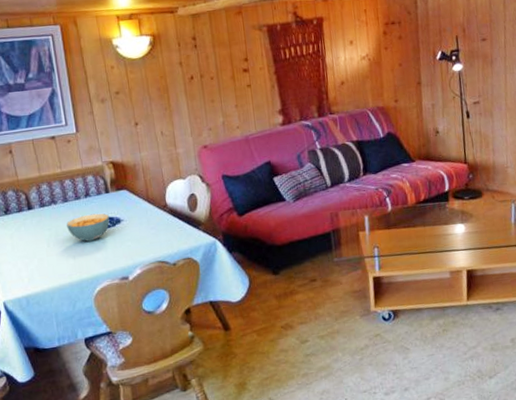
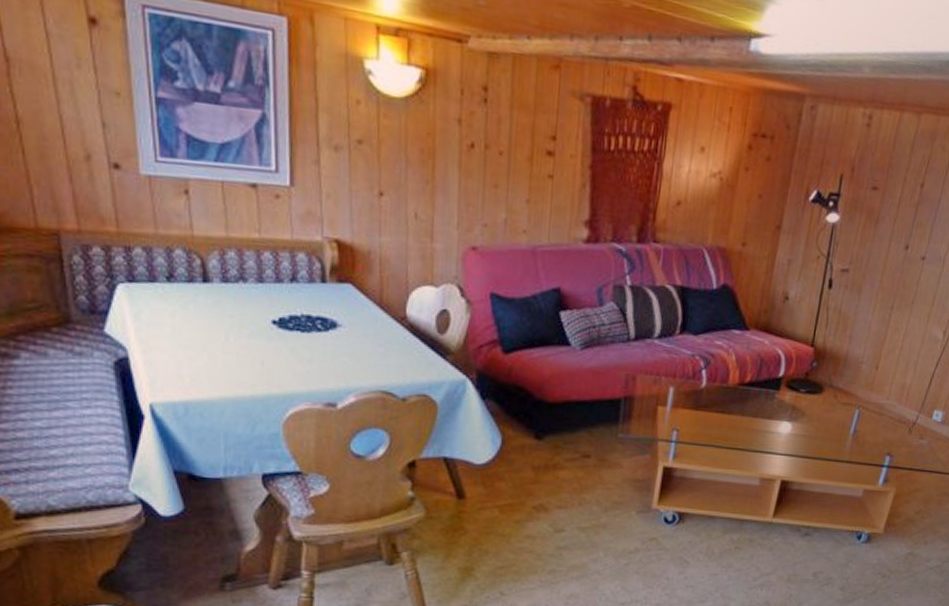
cereal bowl: present [67,213,110,242] -> none [258,306,321,345]

